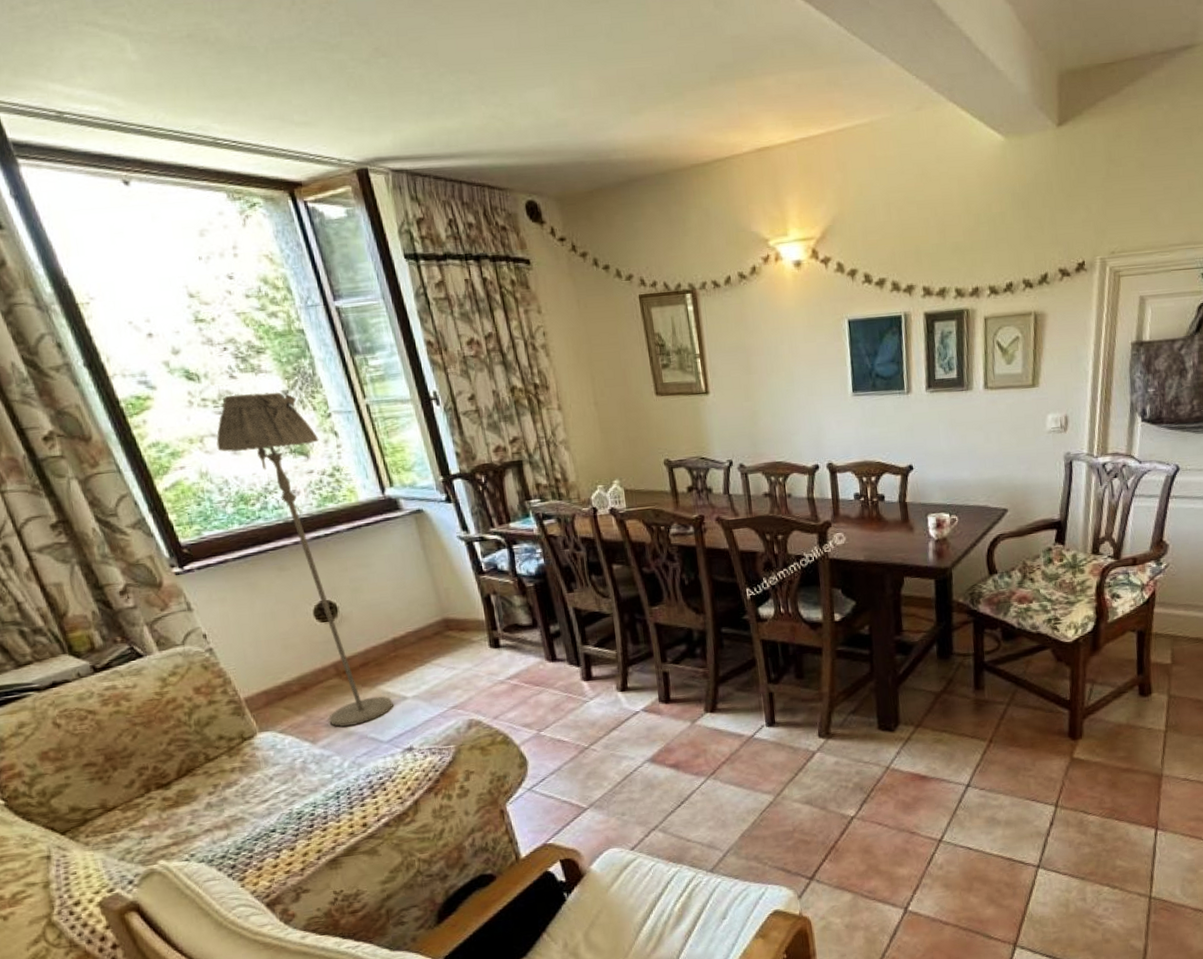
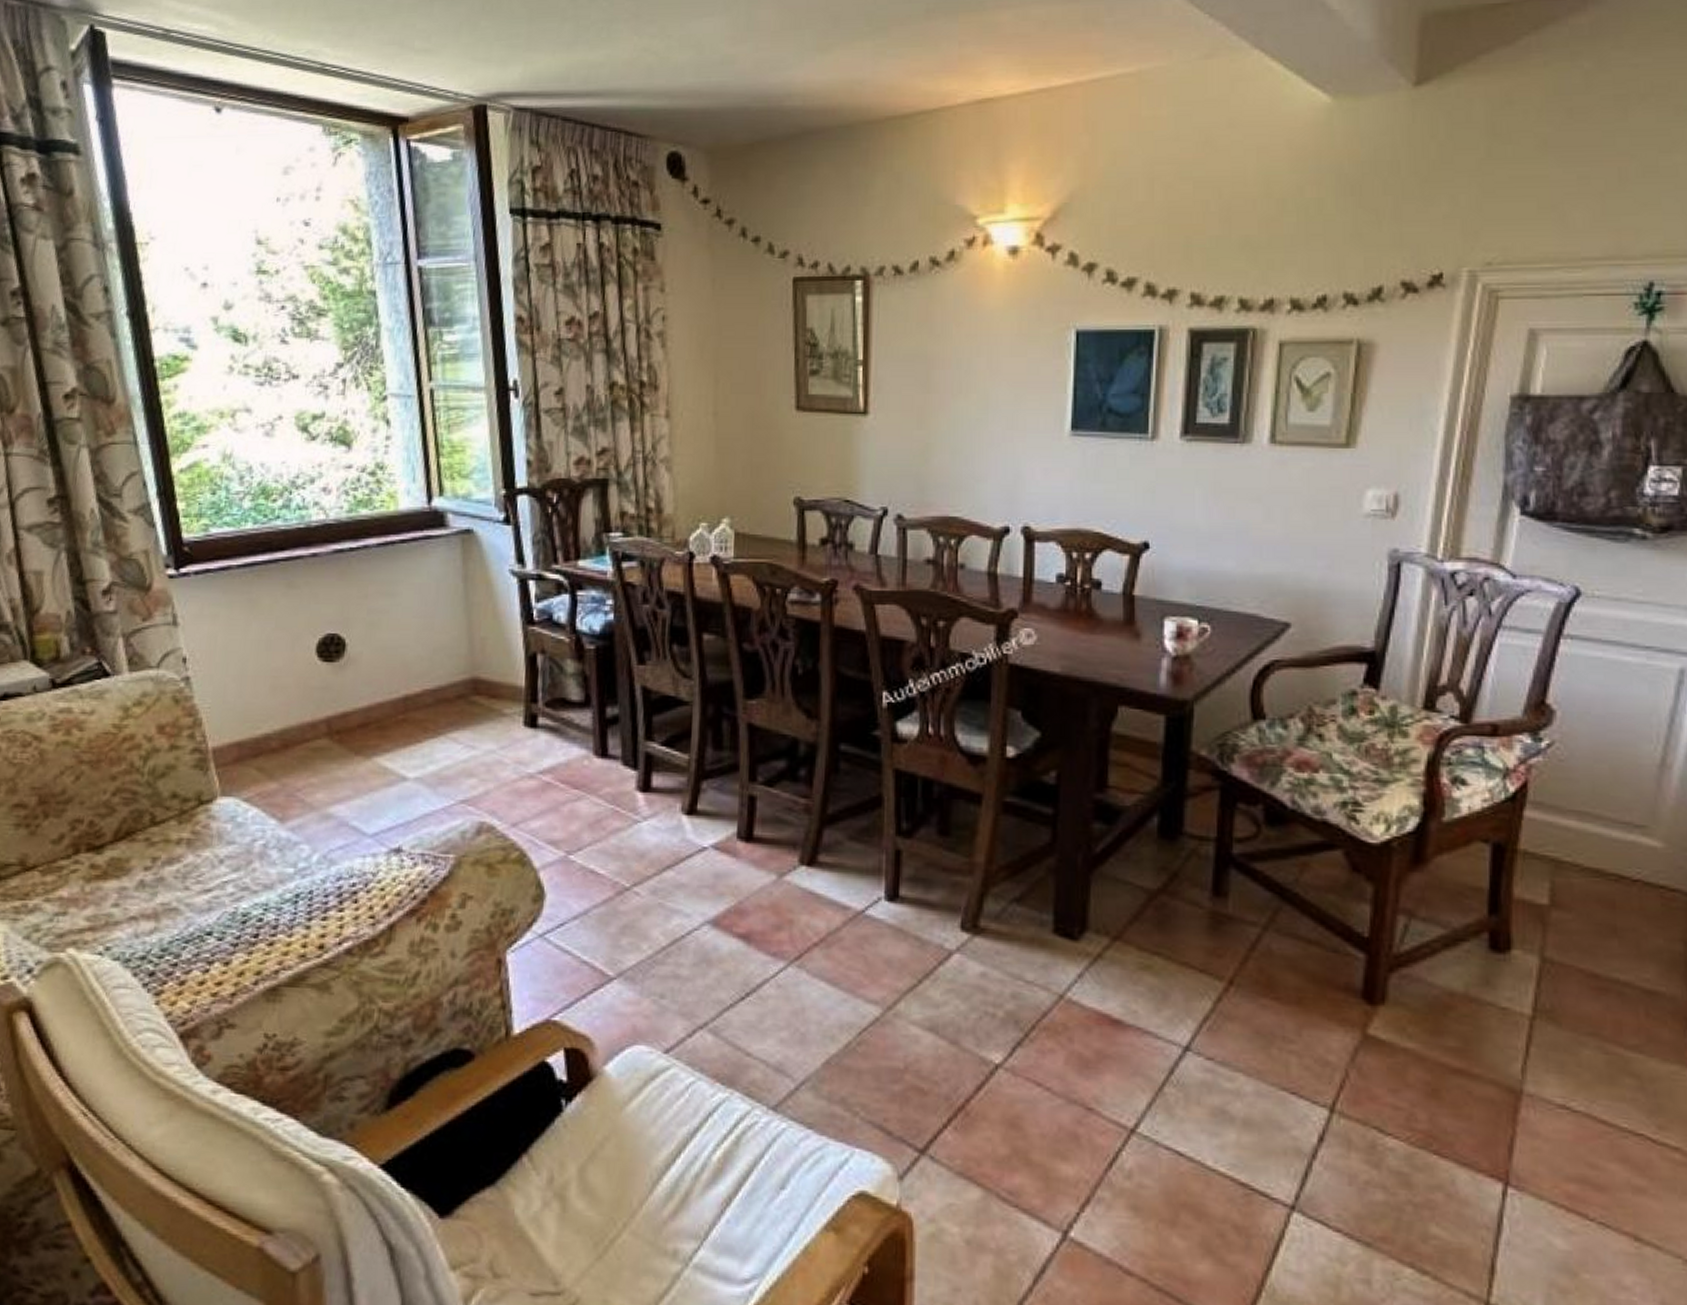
floor lamp: present [216,392,394,727] -> none [249,363,389,806]

